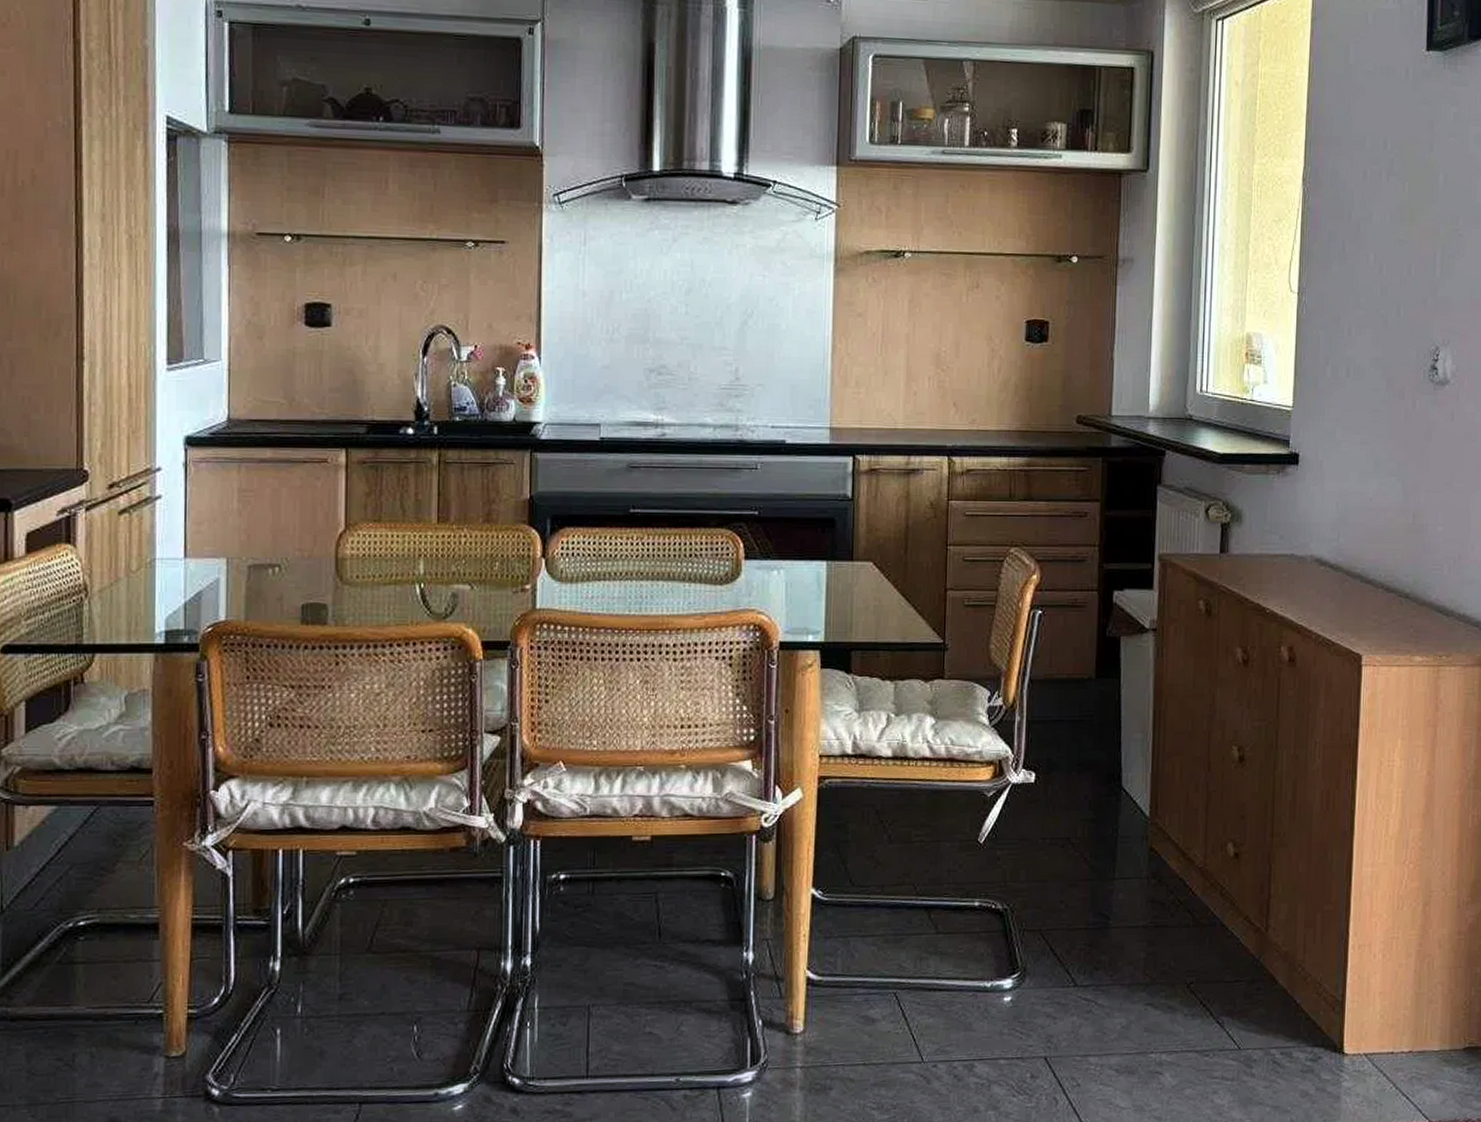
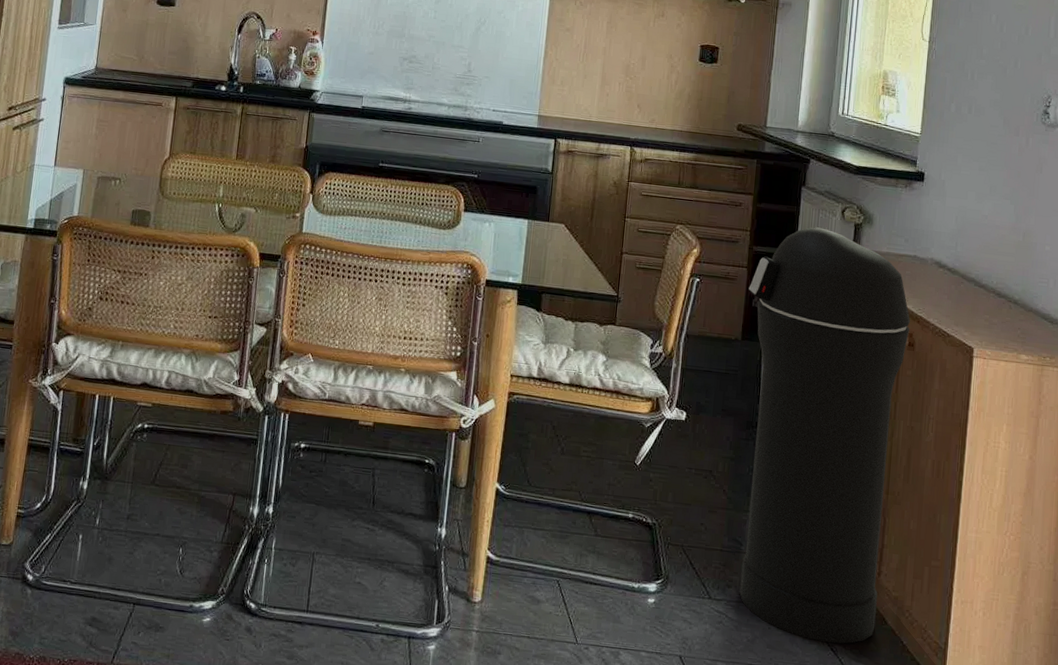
trash can: none [1101,533,1290,1016] -> present [739,227,911,644]

